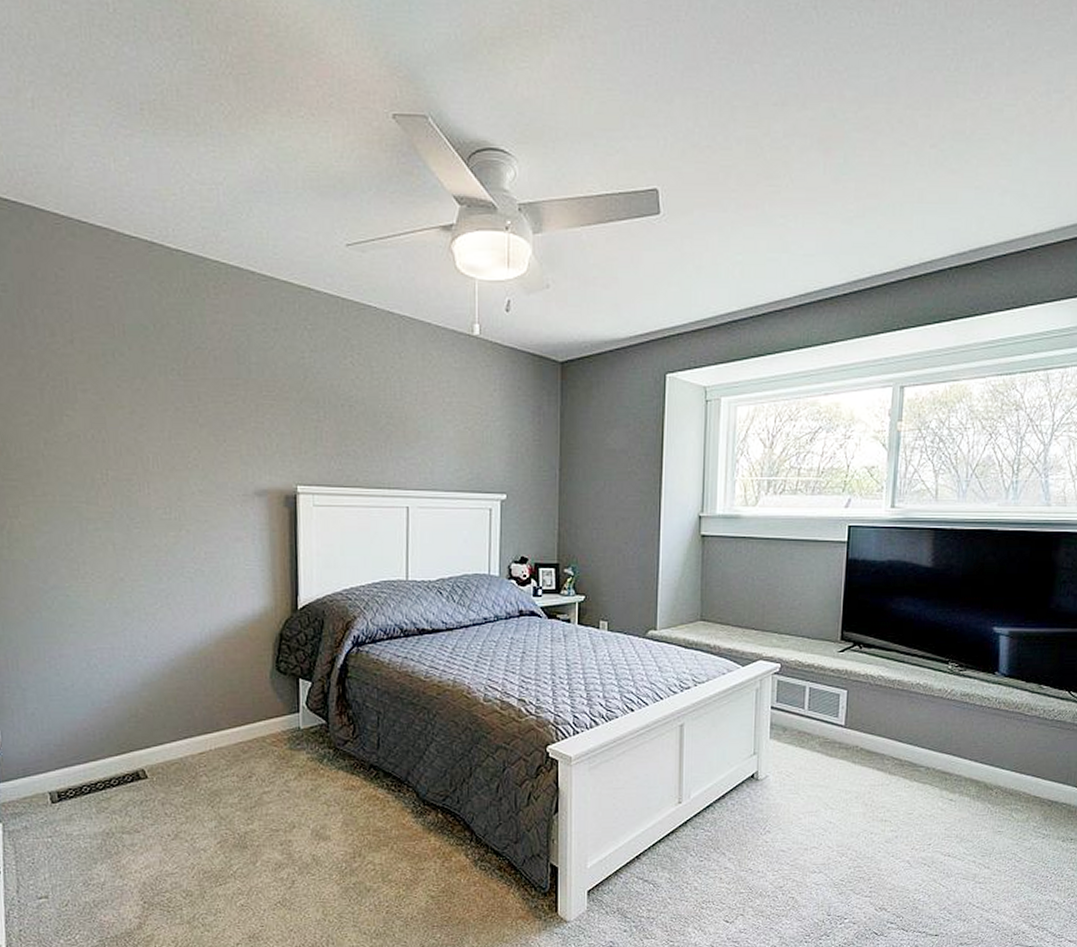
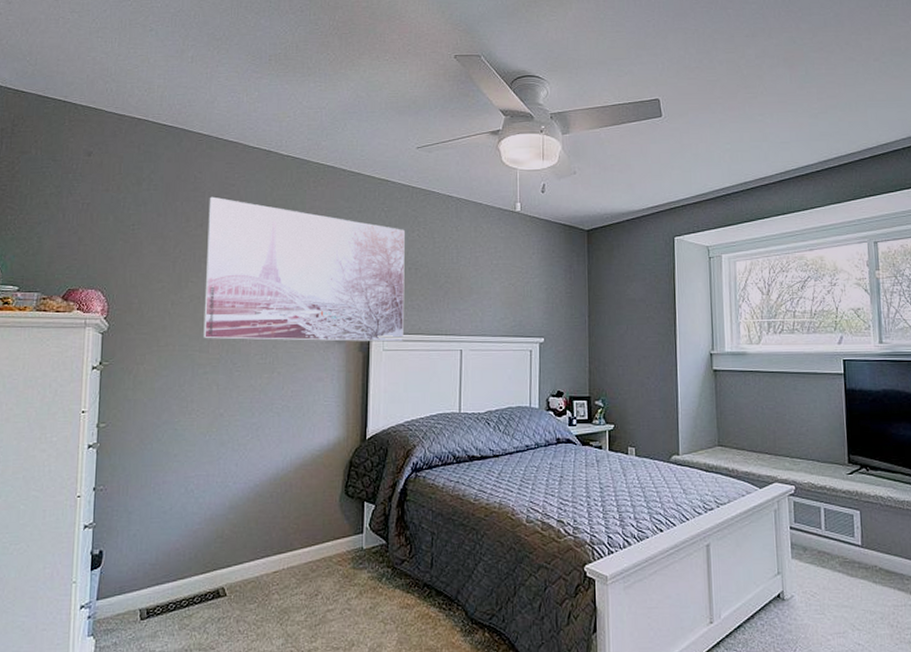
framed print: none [77,303,338,496] -> present [203,196,405,342]

